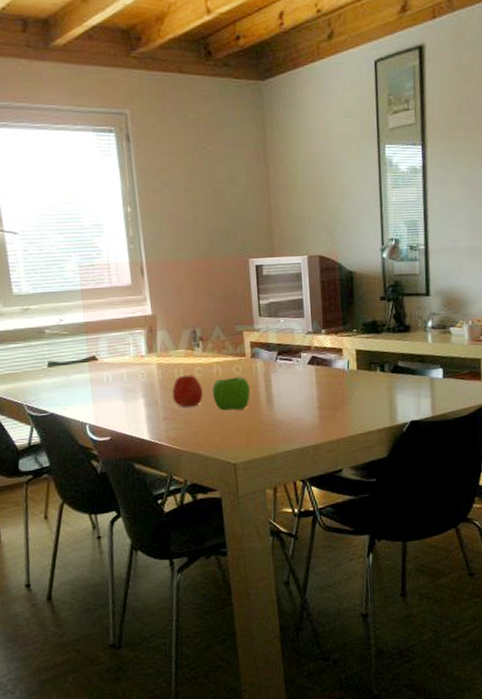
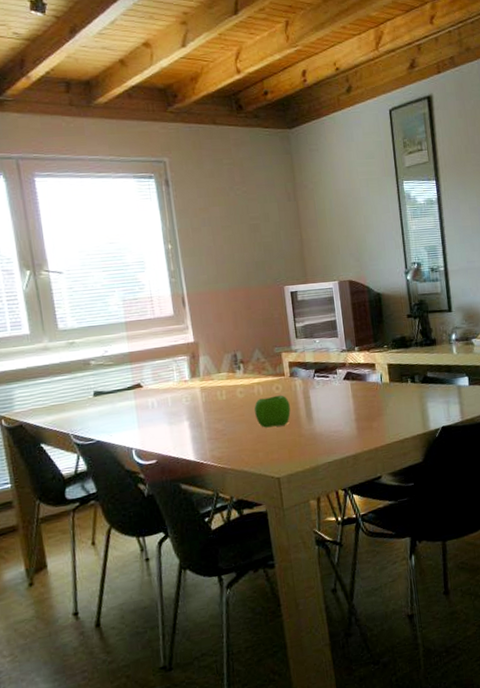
apple: present [172,375,203,407] -> none [215,396,246,427]

